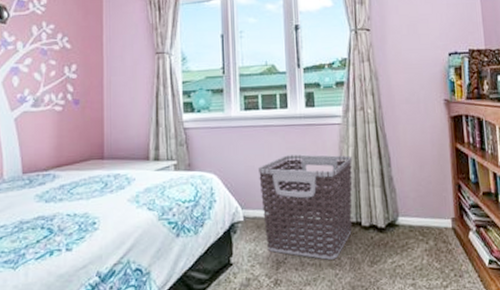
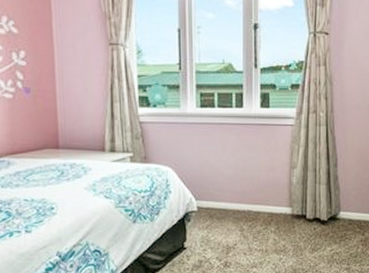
clothes hamper: present [259,154,353,260] -> none [213,152,302,247]

